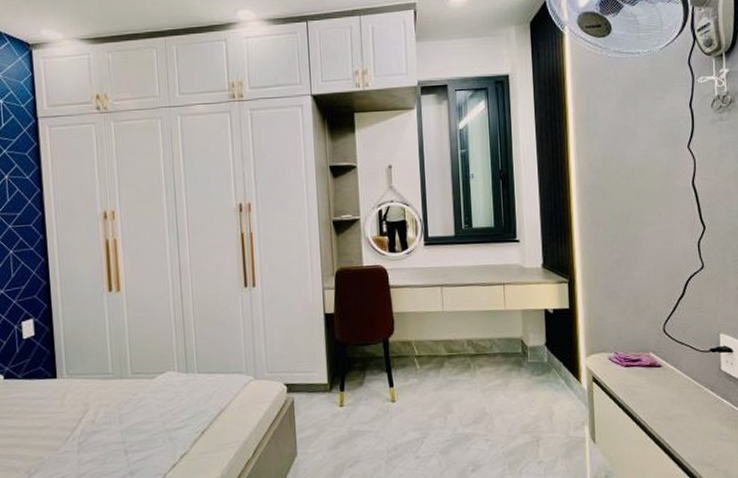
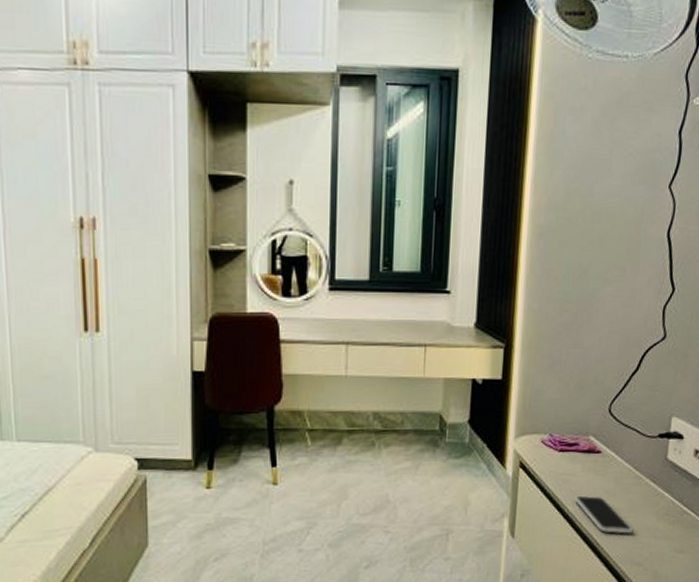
smartphone: none [643,404,700,438] -> present [574,495,634,534]

